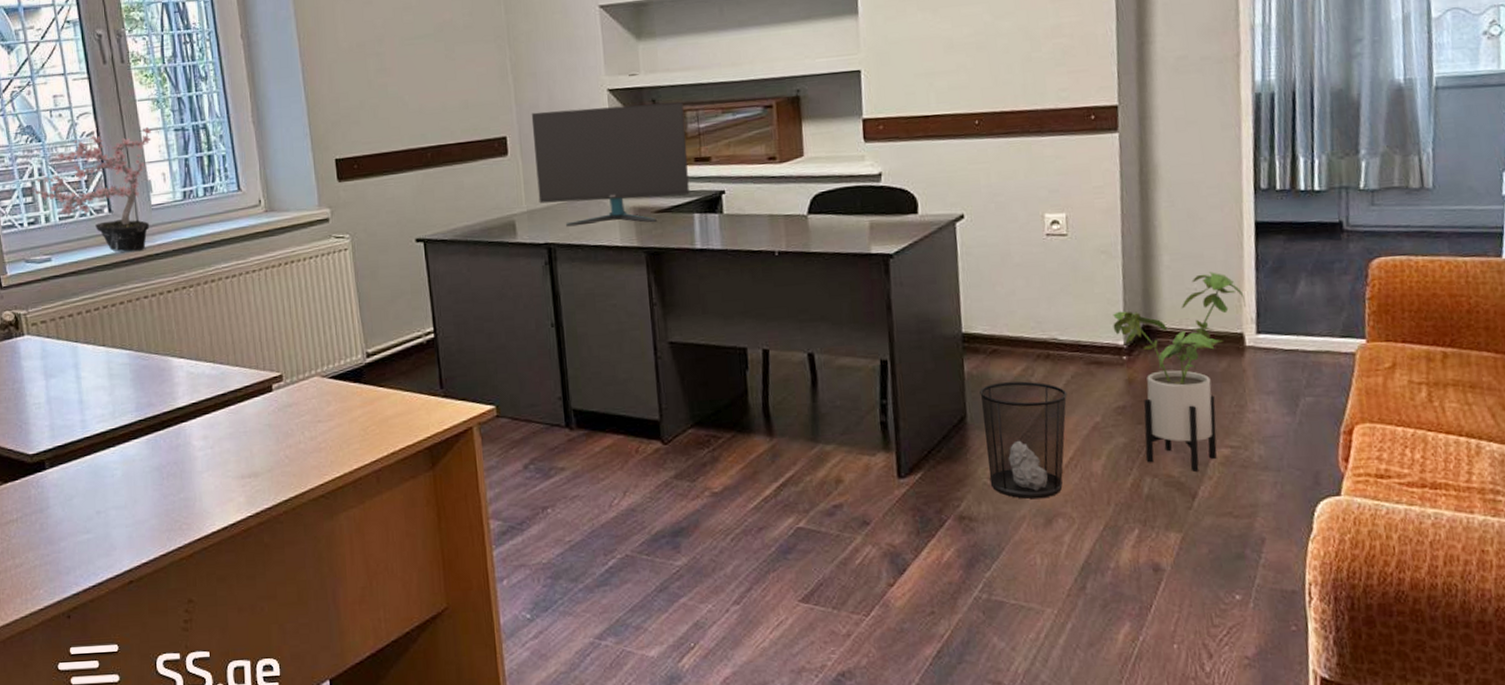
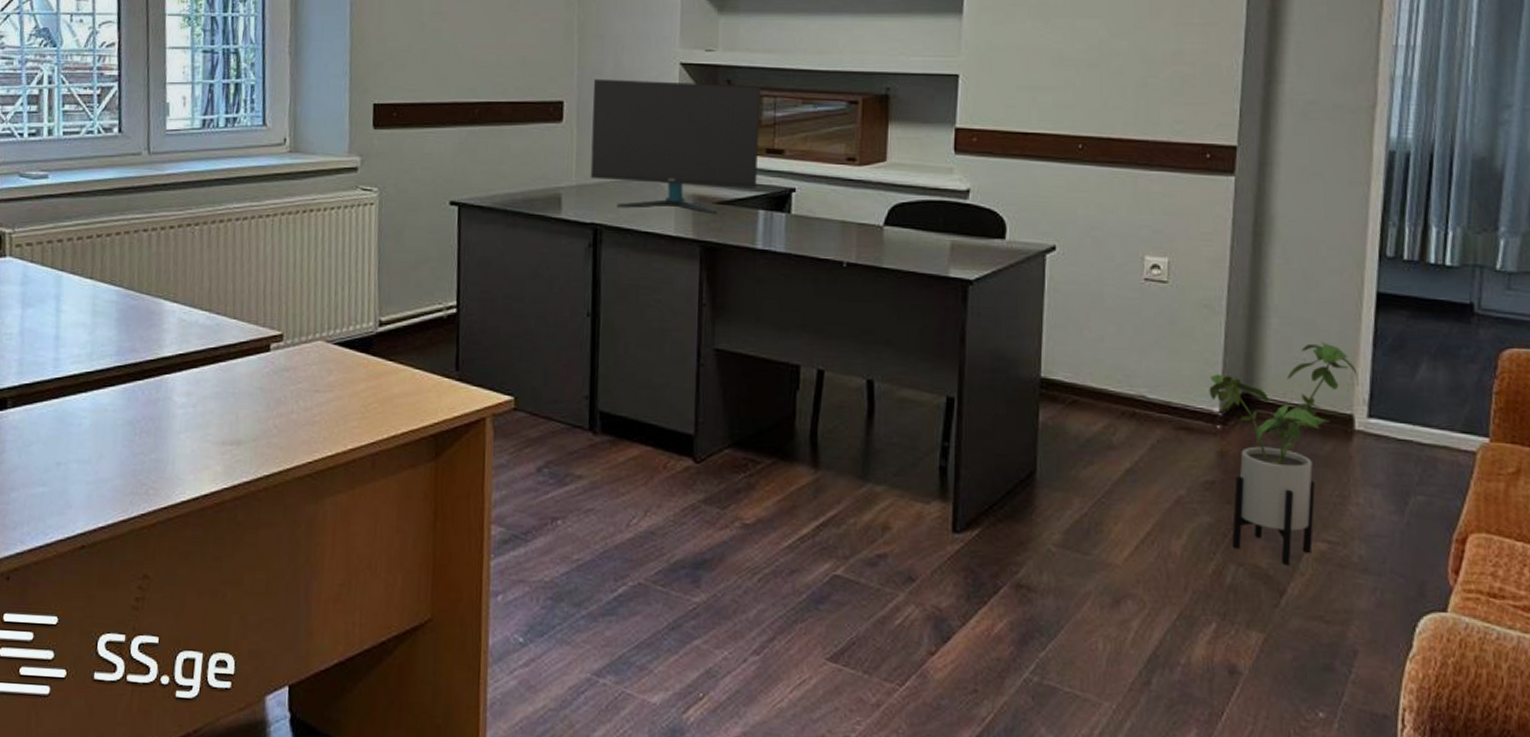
potted plant: present [31,126,152,253] -> none [37,44,179,179]
waste bin: present [979,381,1067,499] -> none [1053,438,1151,575]

